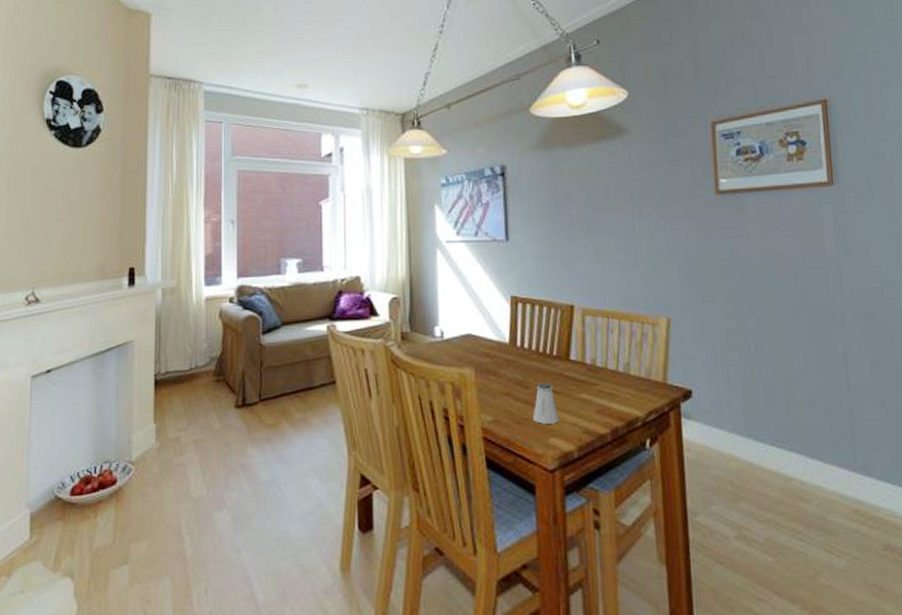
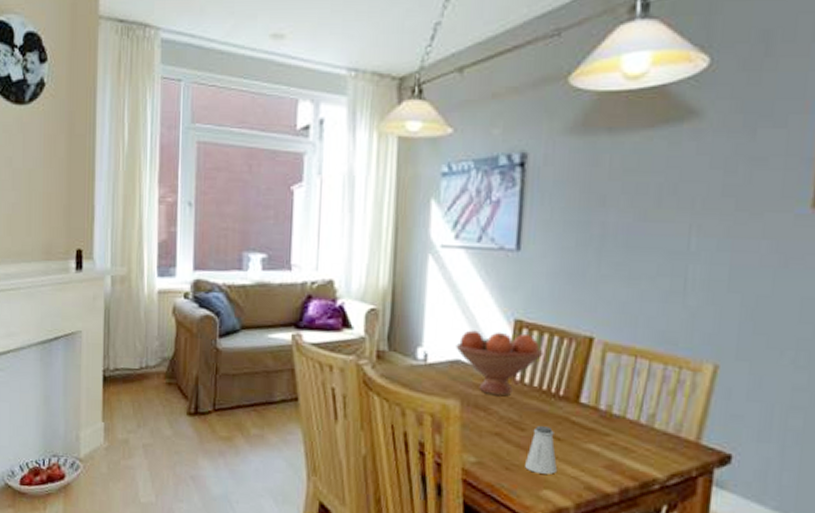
fruit bowl: none [466,307,537,360] -> present [456,330,543,395]

